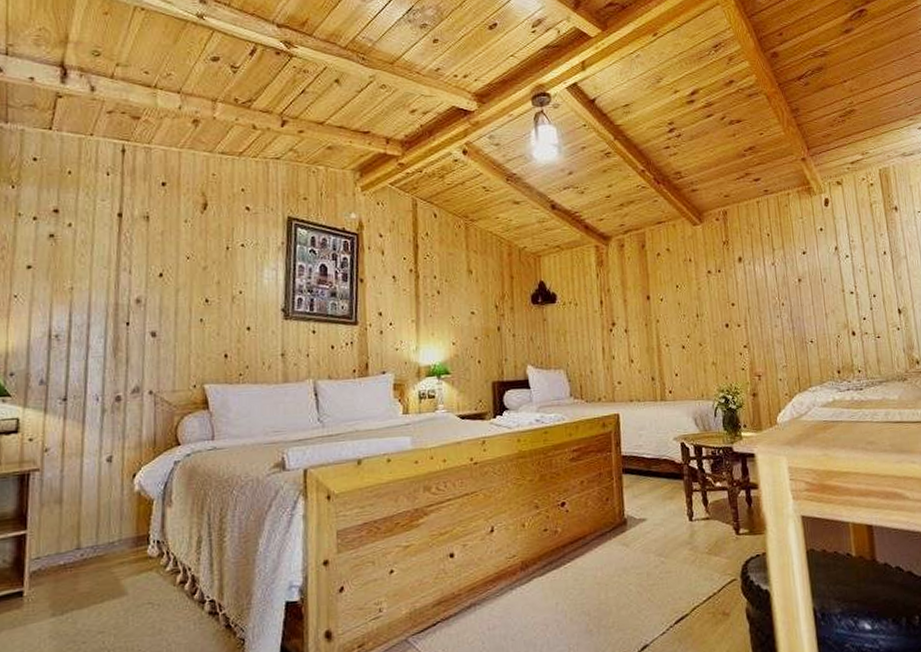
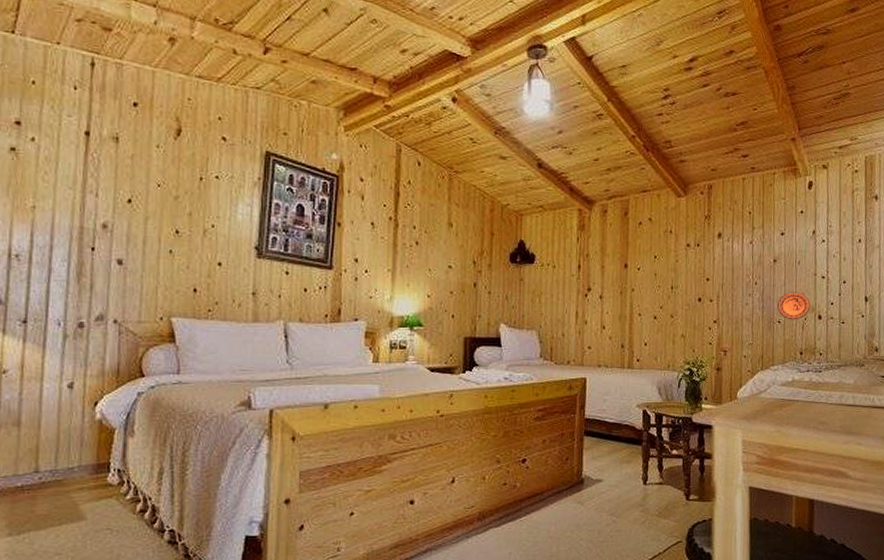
decorative plate: none [808,310,842,339] -> present [777,292,810,320]

